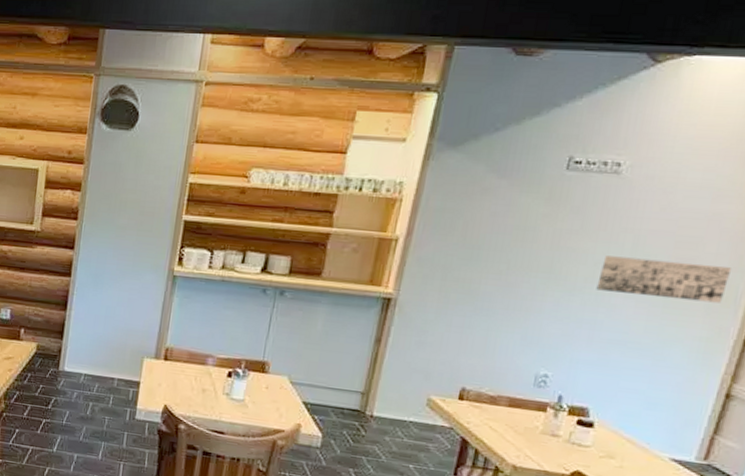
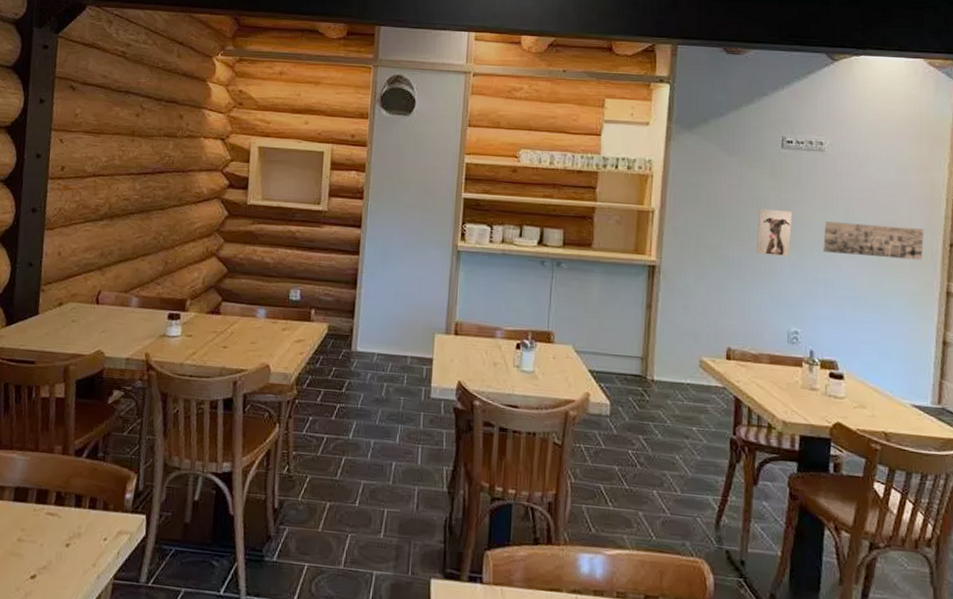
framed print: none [513,239,567,293] -> present [756,208,793,256]

